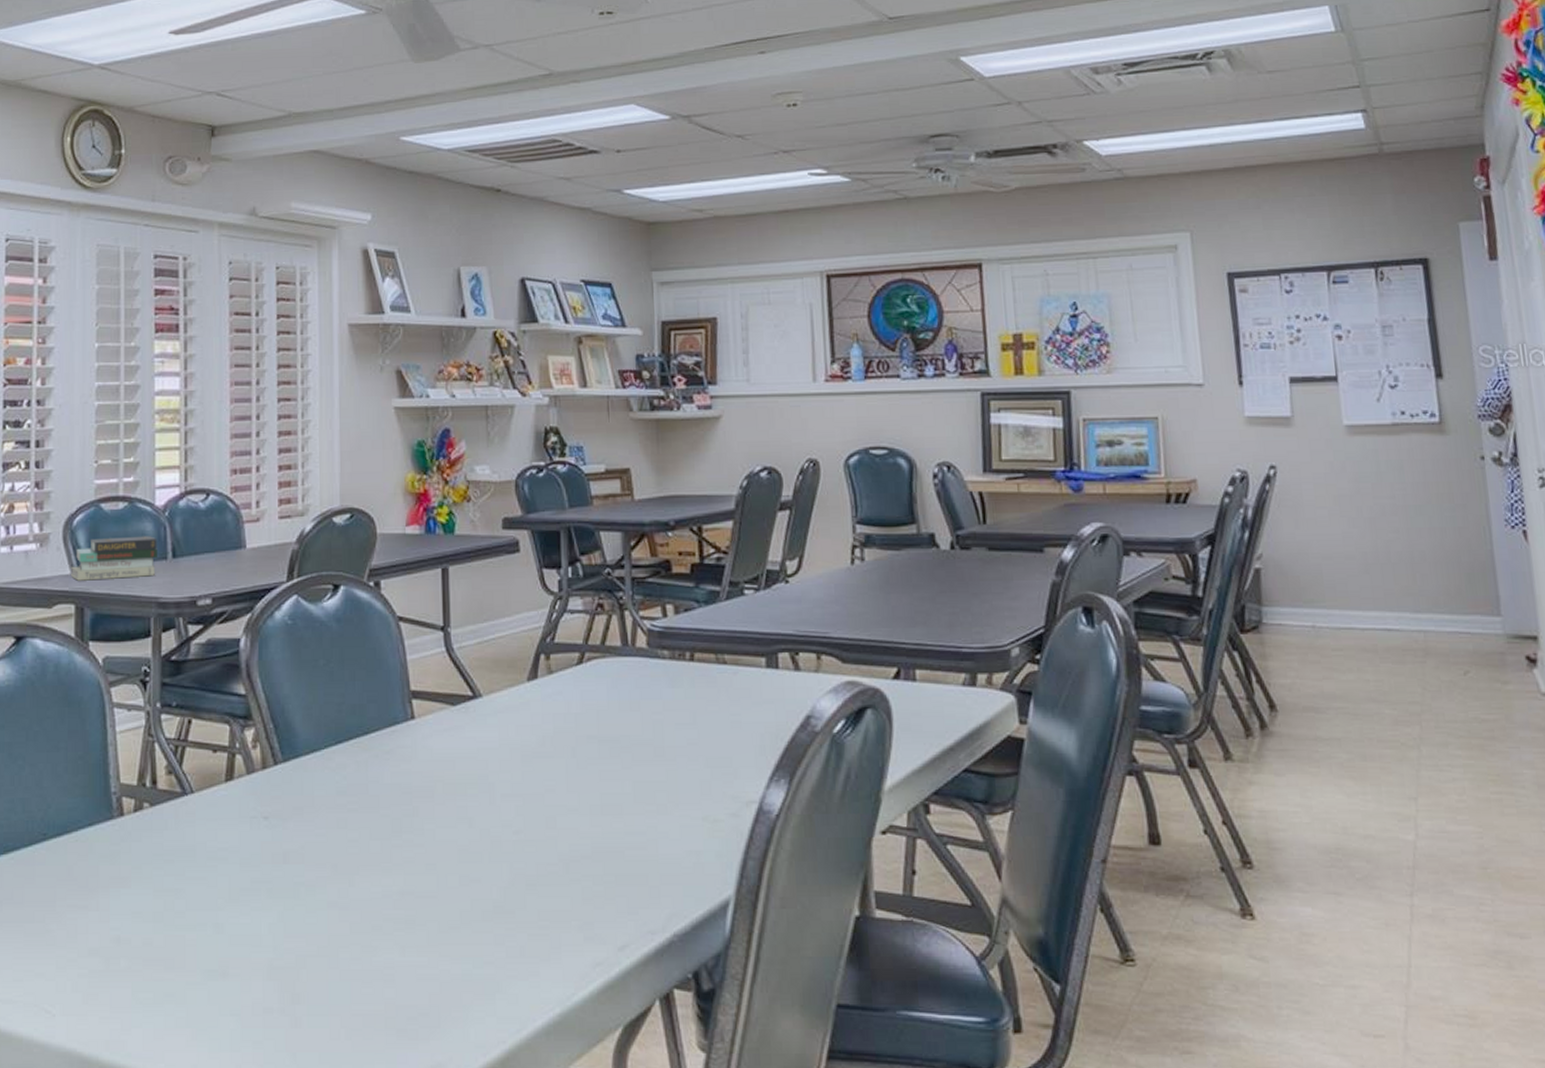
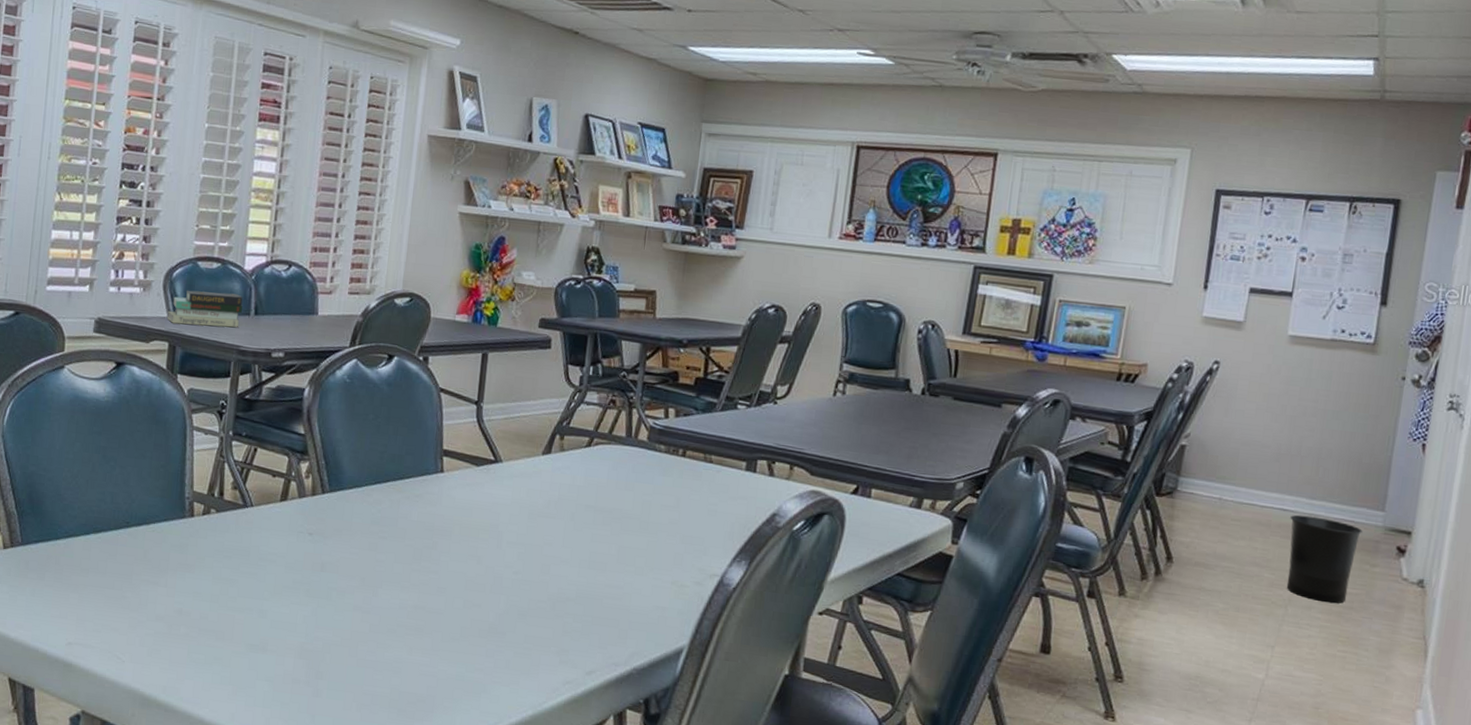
waste bin: none [1397,633,1485,734] -> present [1286,514,1363,603]

